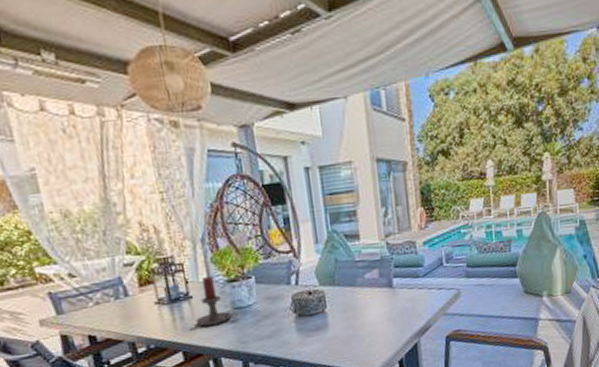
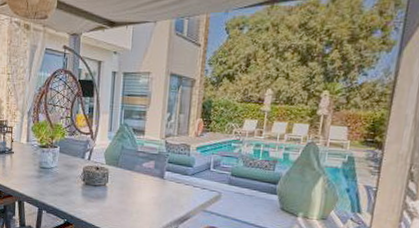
candle holder: present [195,275,238,327] -> none [12,139,42,177]

